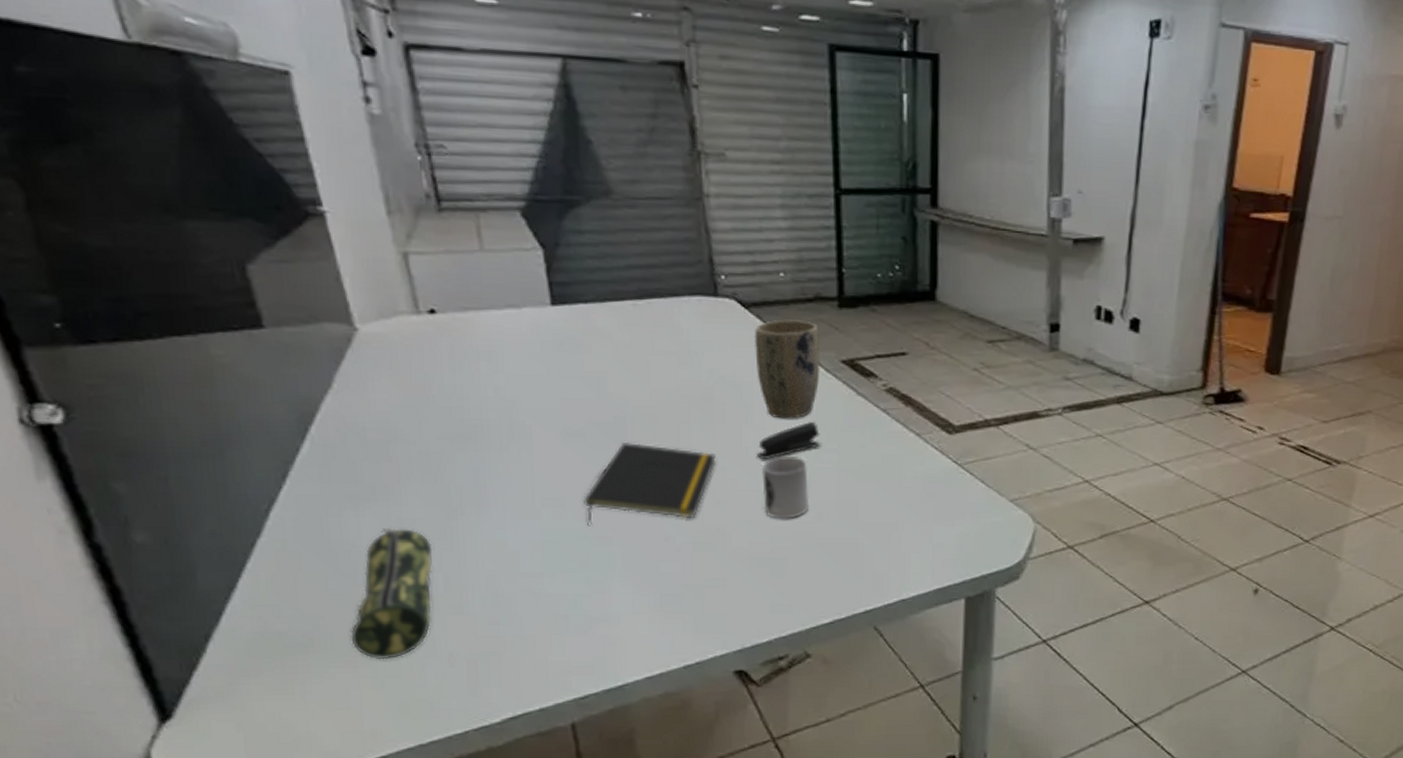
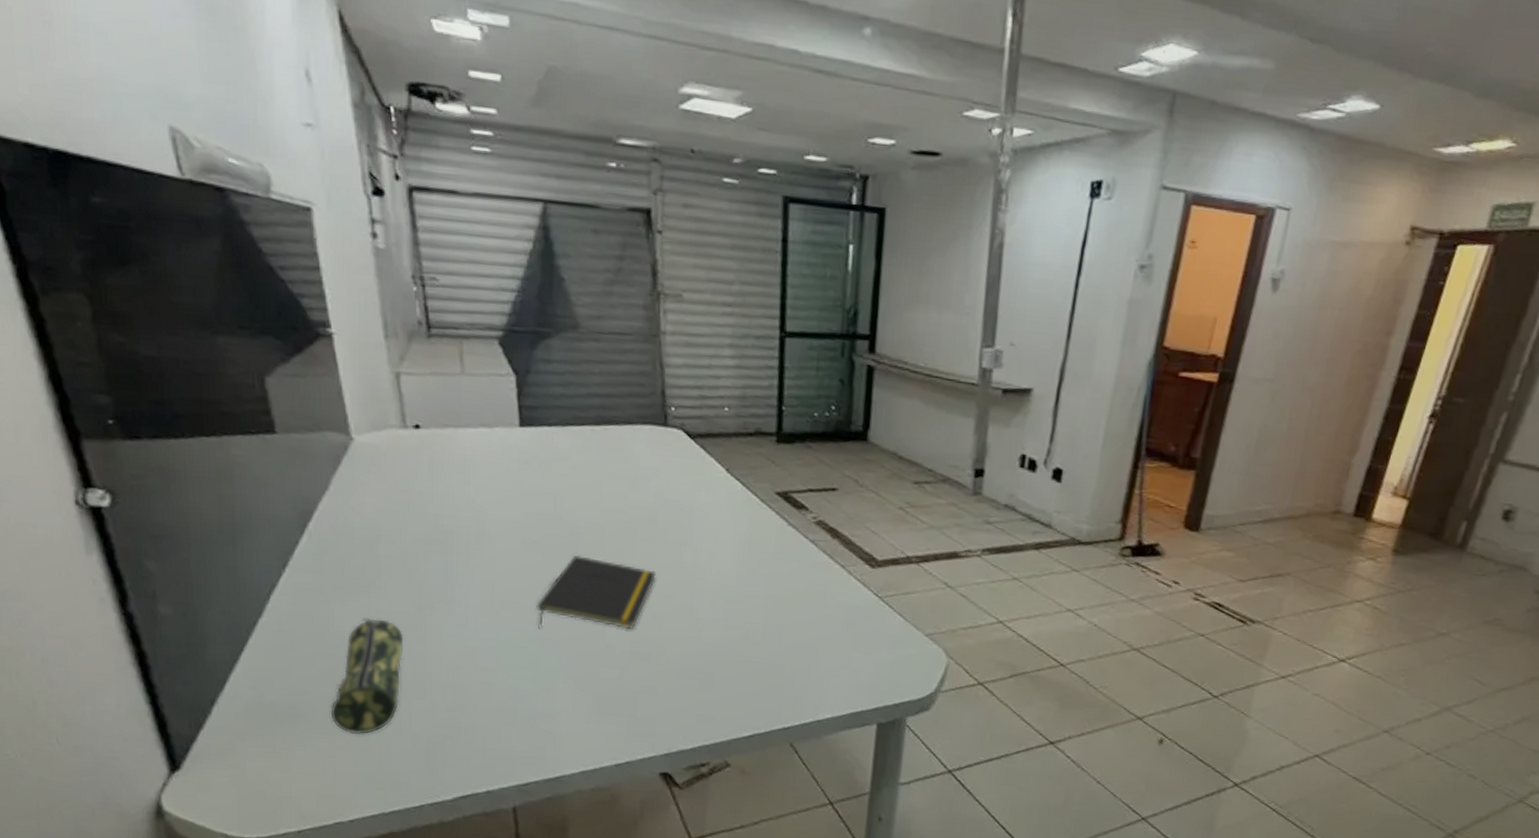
plant pot: present [754,319,821,419] -> none [697,451,758,544]
stapler: present [757,421,821,460] -> none [693,547,752,581]
cup: present [761,455,810,520] -> none [696,577,739,637]

